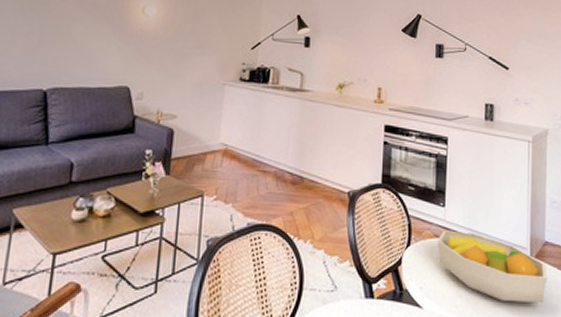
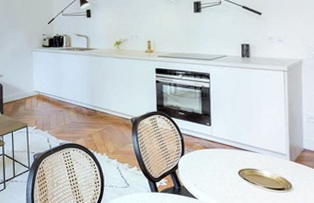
fruit bowl: present [437,230,547,302] -> none [206,143,307,195]

